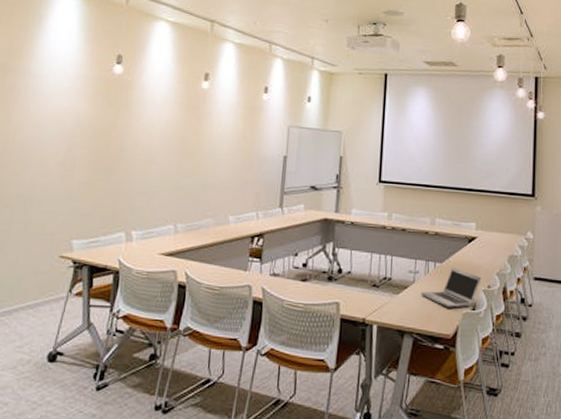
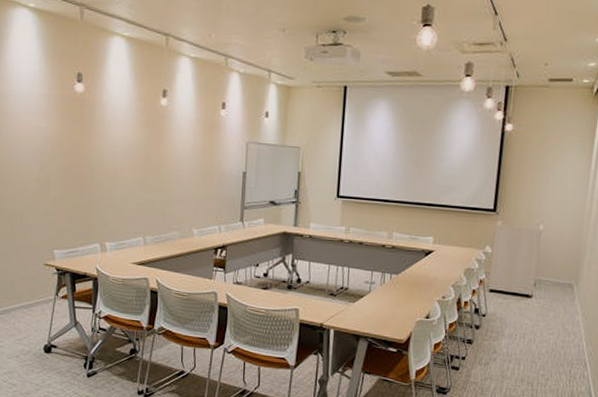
laptop: present [420,267,482,308] -> none [376,278,437,316]

